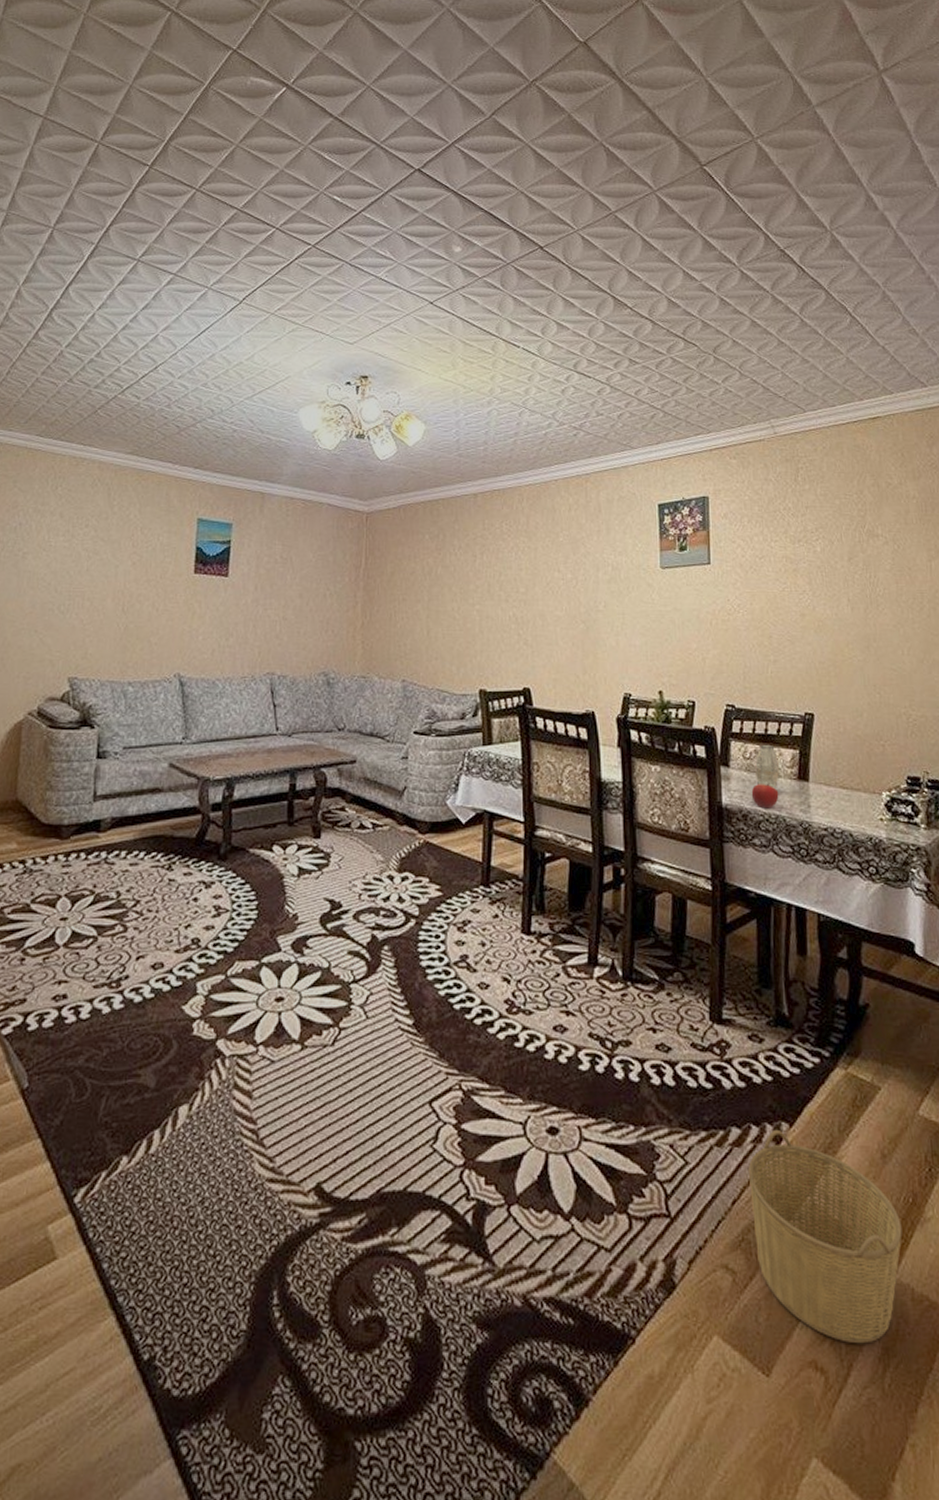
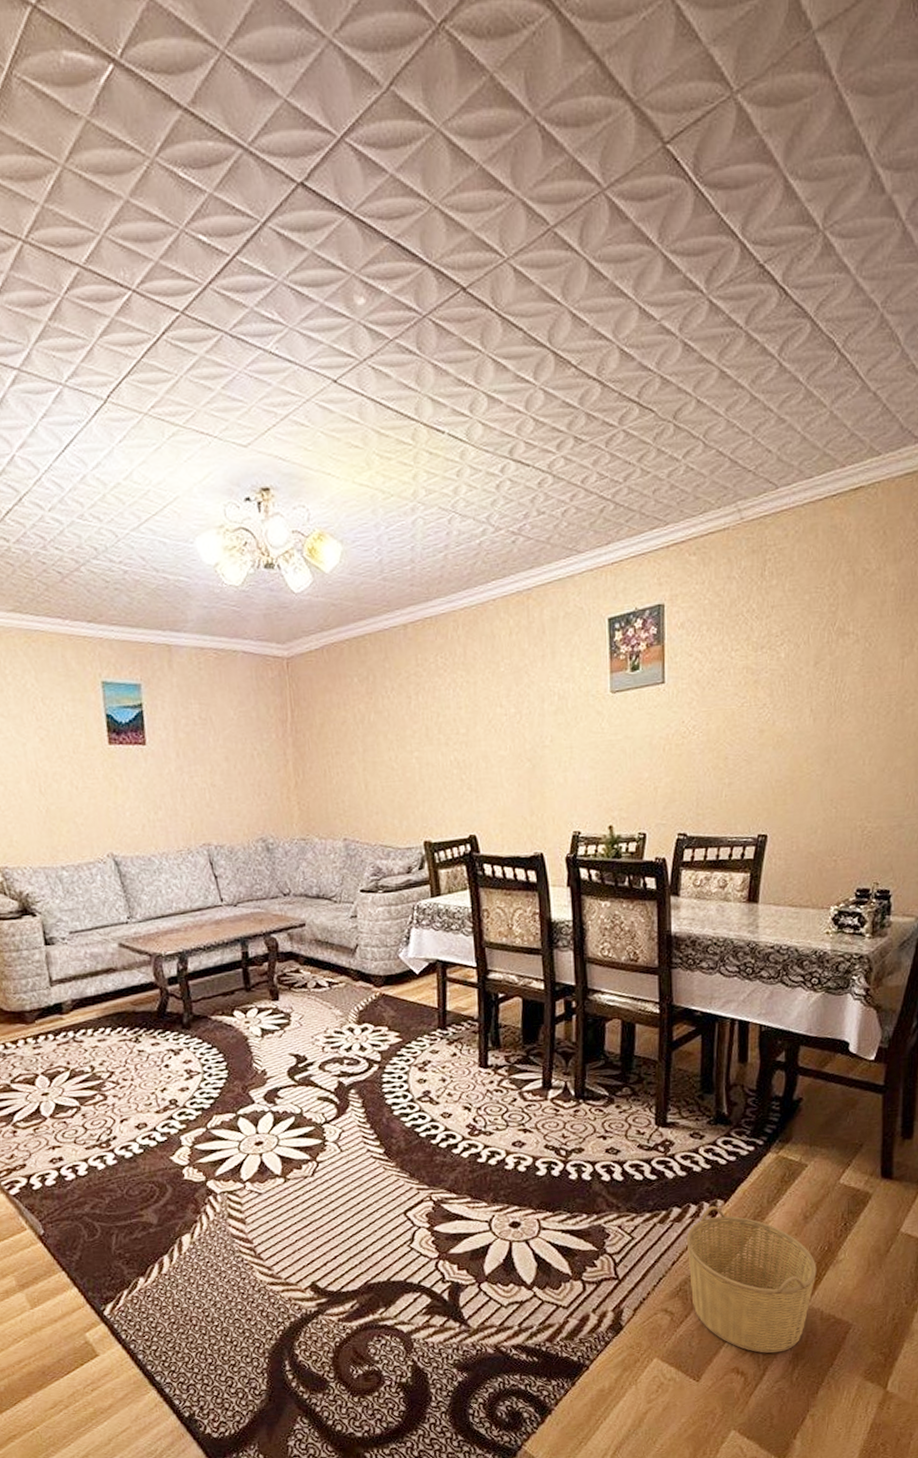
fruit: present [751,783,779,809] -> none [700,908,728,933]
vase: present [755,744,779,790] -> none [705,870,729,914]

